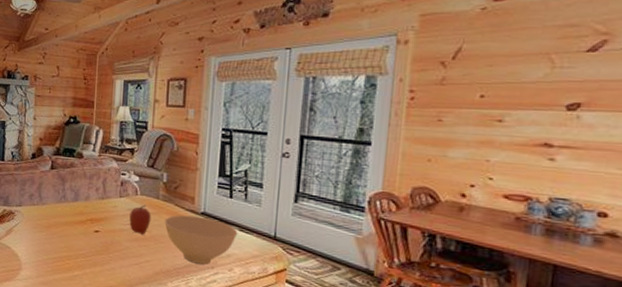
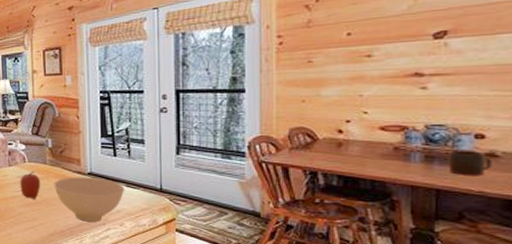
mug: none [568,226,612,256] -> present [448,150,492,177]

